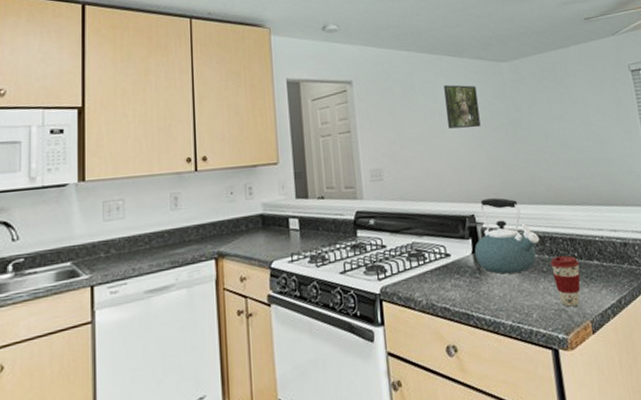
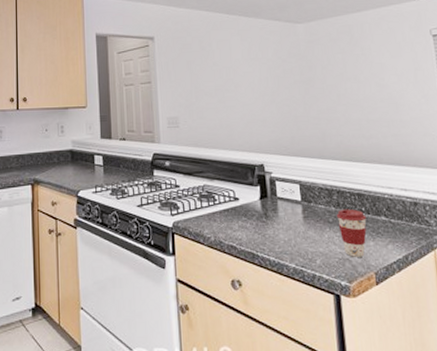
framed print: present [444,85,481,129] -> none [239,43,274,84]
kettle: present [475,198,540,274] -> none [263,150,327,221]

